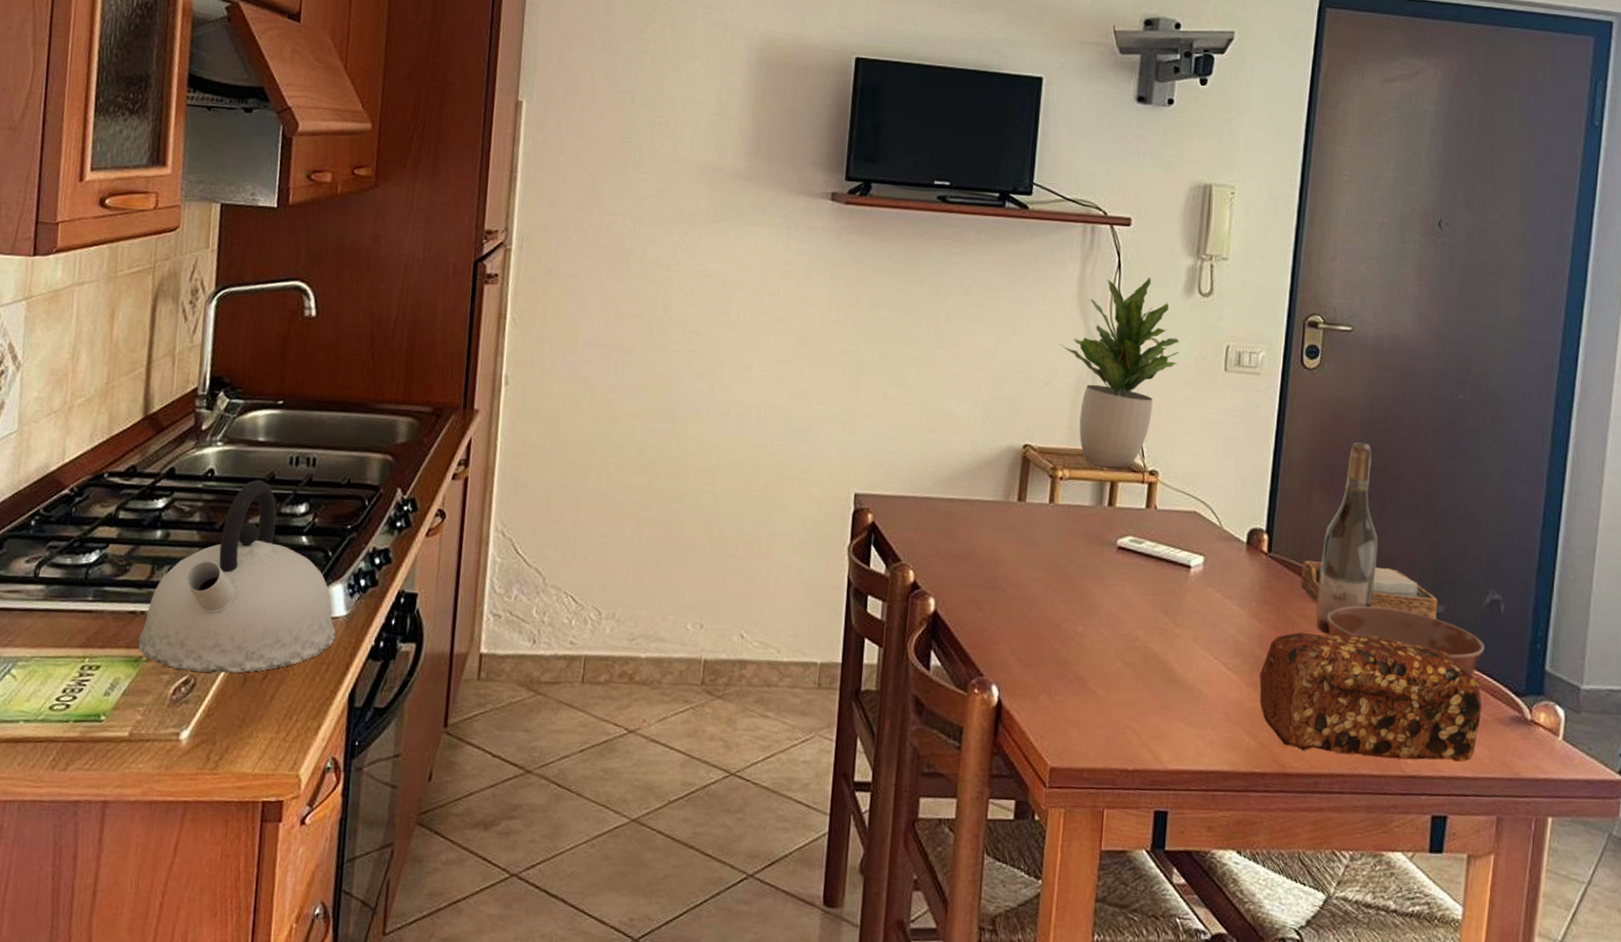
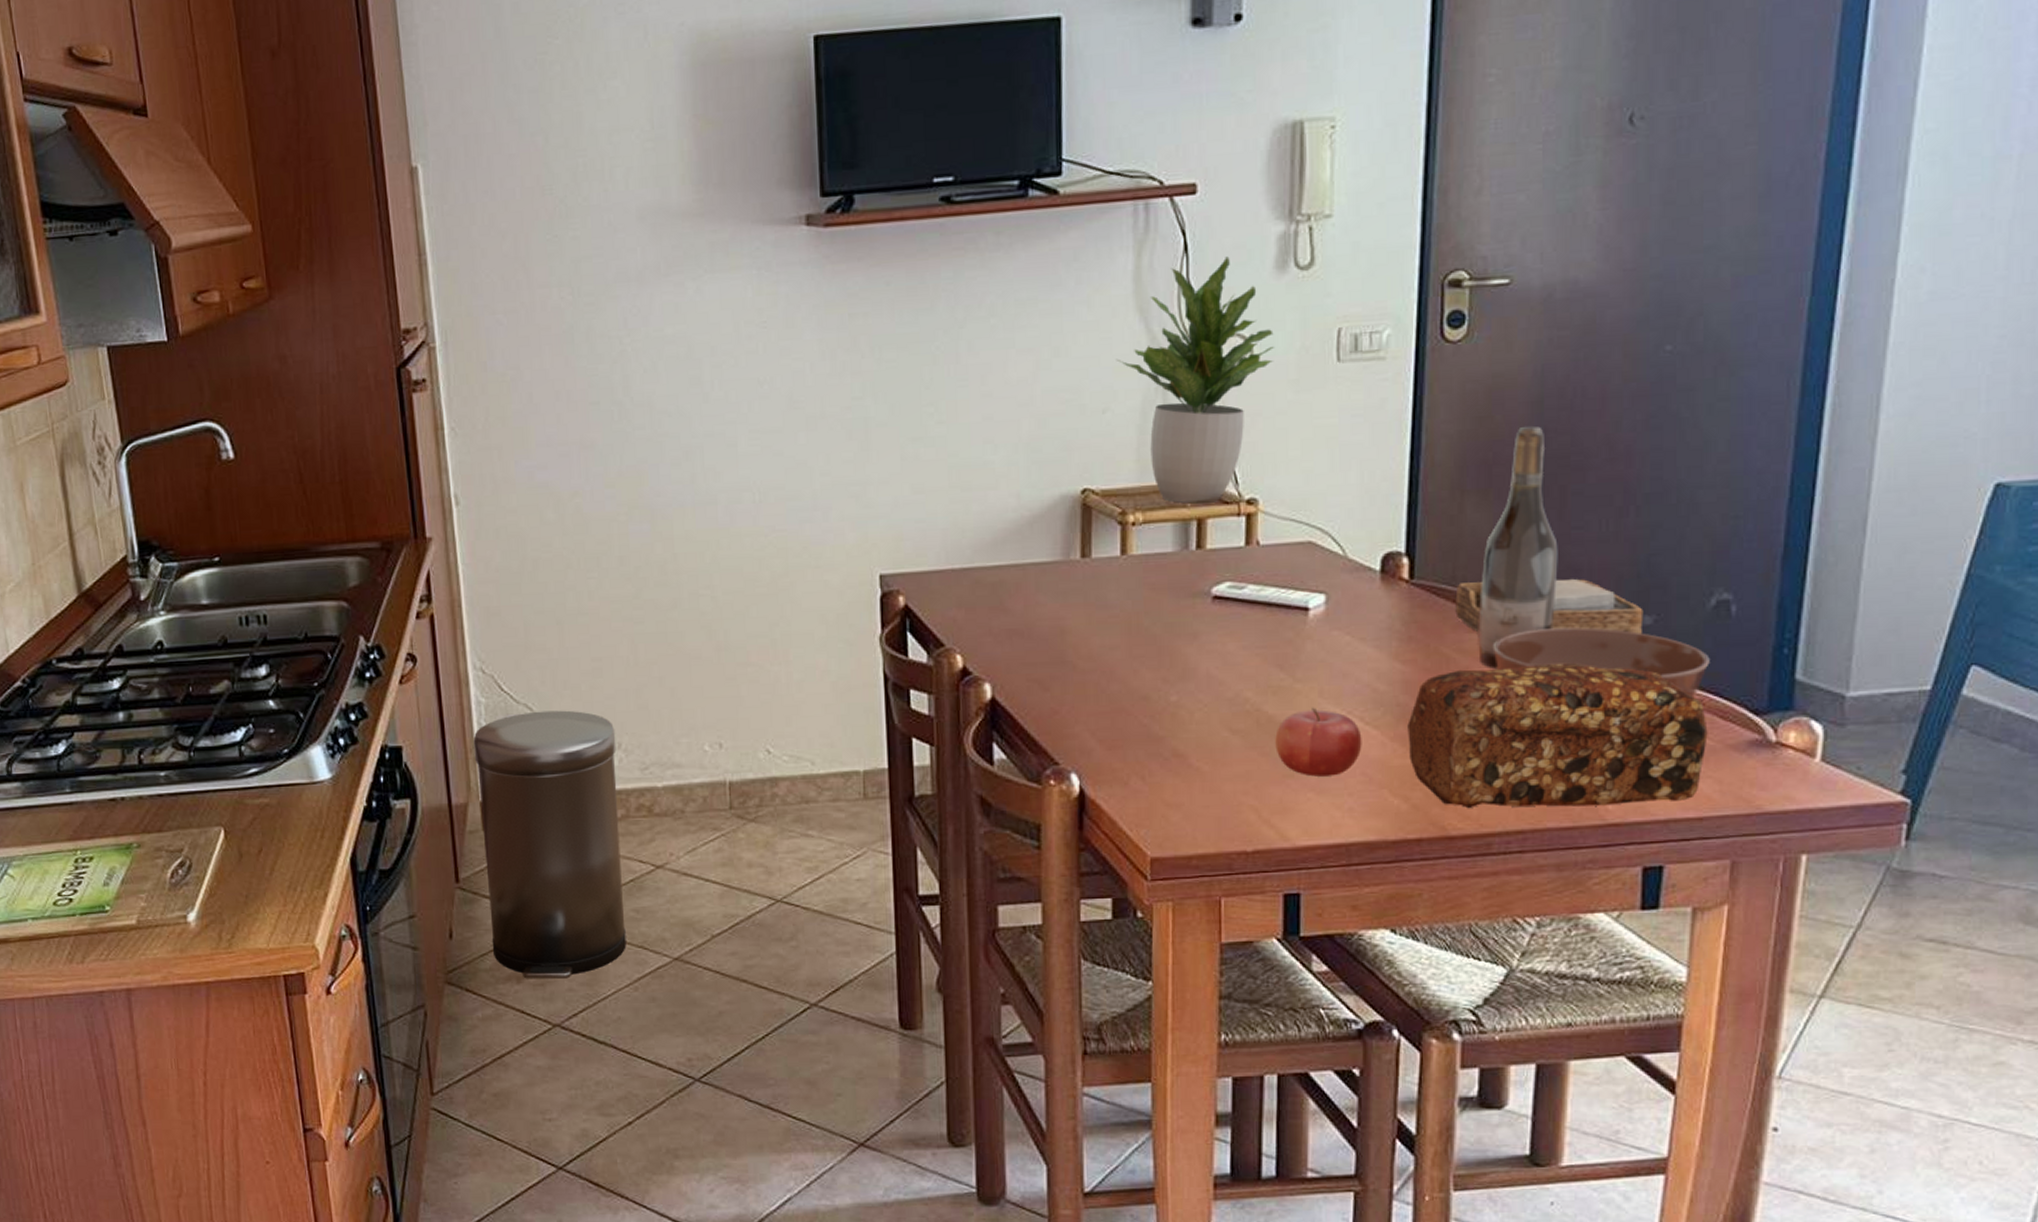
kettle: present [137,479,336,674] -> none [124,645,324,853]
pedal bin: none [467,576,612,830] -> present [473,710,626,979]
fruit: none [1157,650,1225,711] -> present [1275,707,1362,777]

